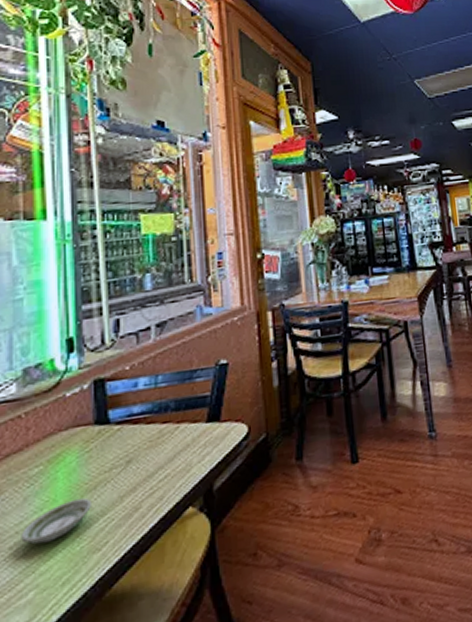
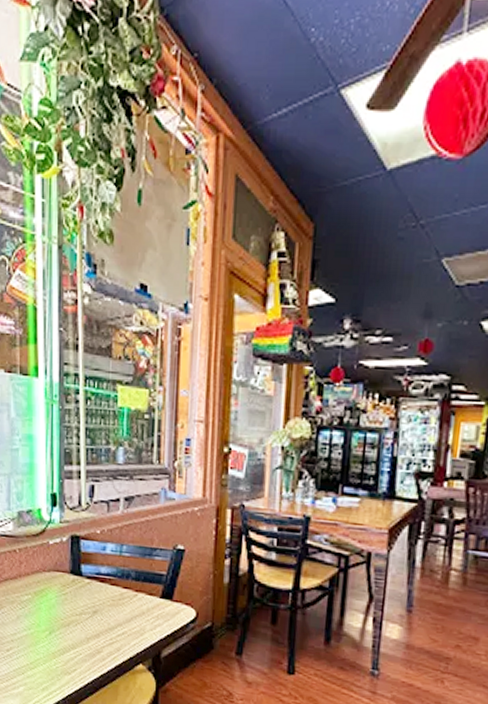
saucer: present [21,497,91,544] -> none [15,629,65,656]

